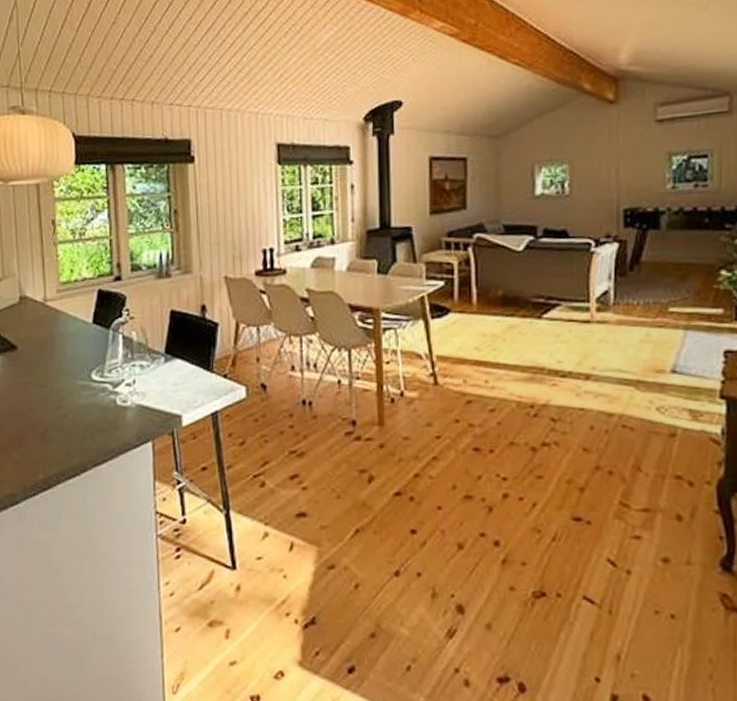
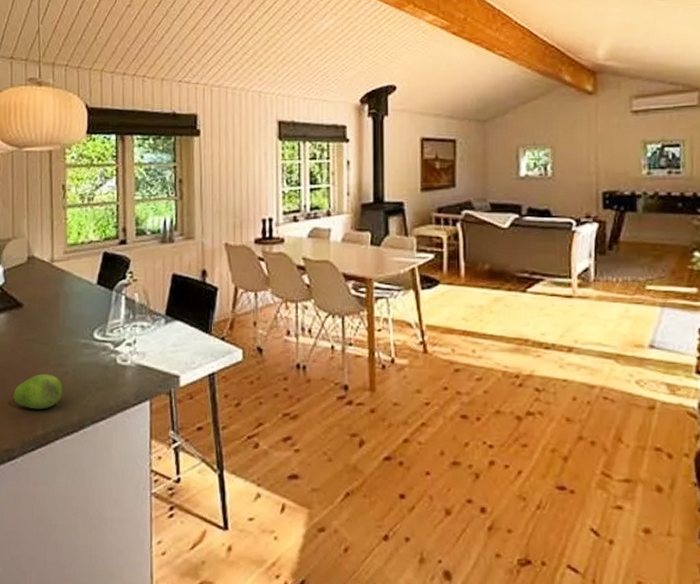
fruit: none [12,417,63,454] -> present [13,374,63,410]

